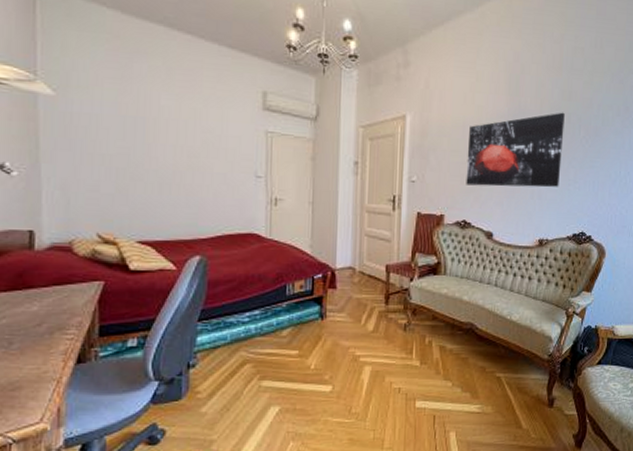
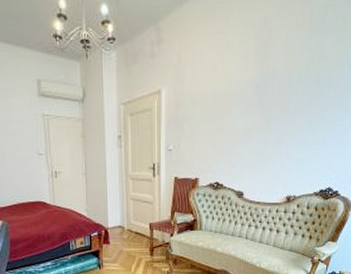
wall art: present [466,112,565,188] -> none [218,73,314,150]

